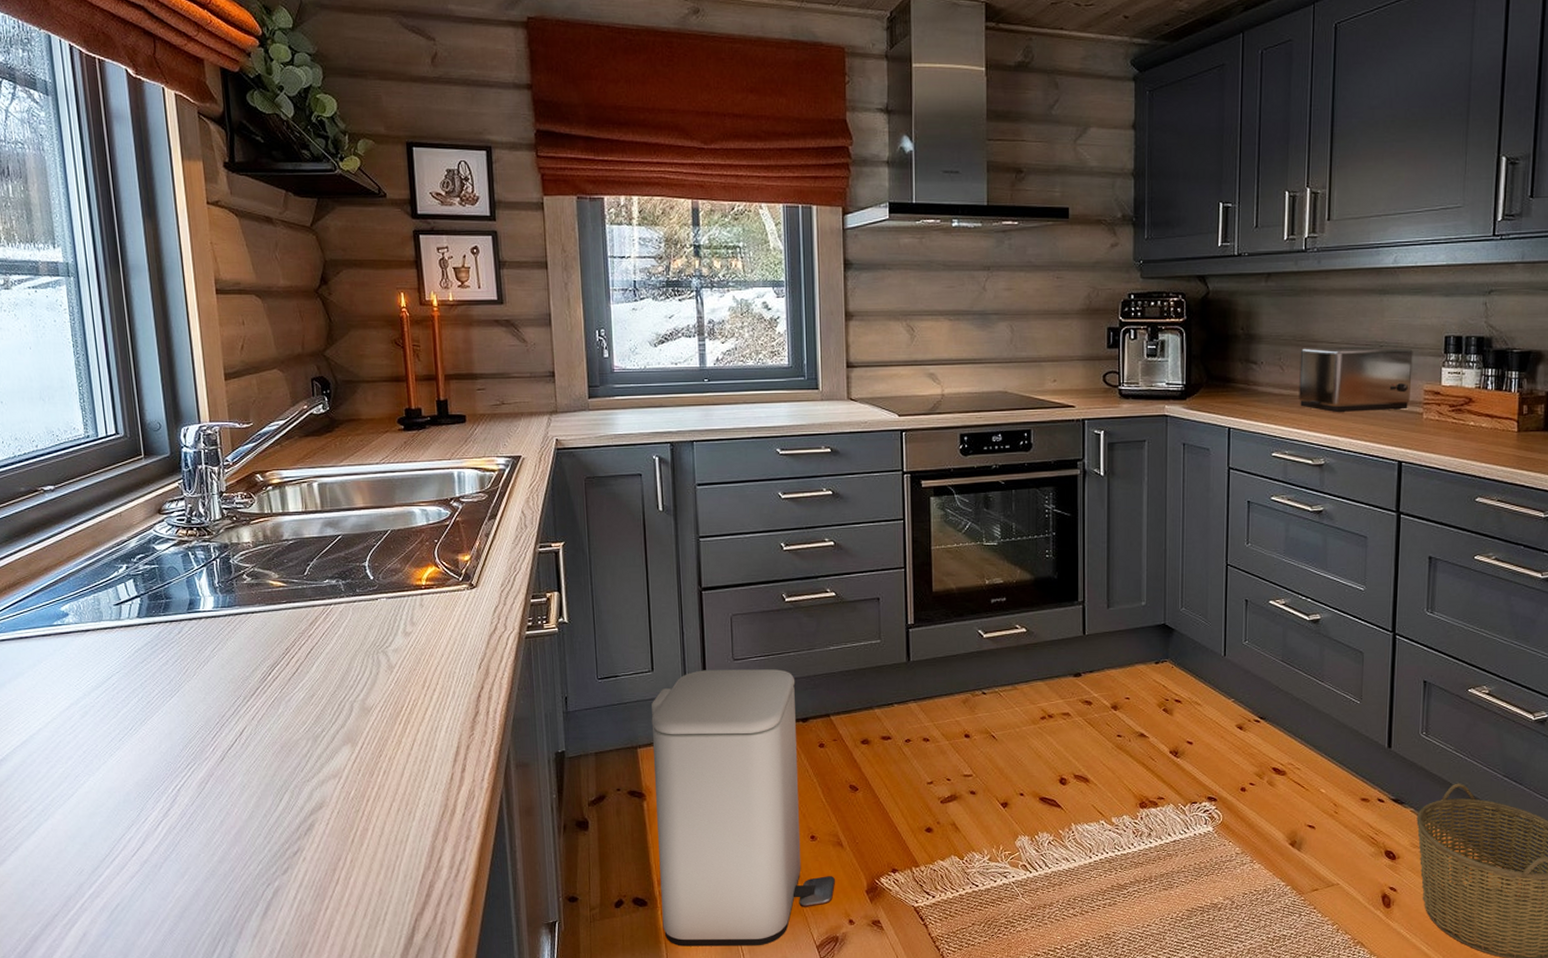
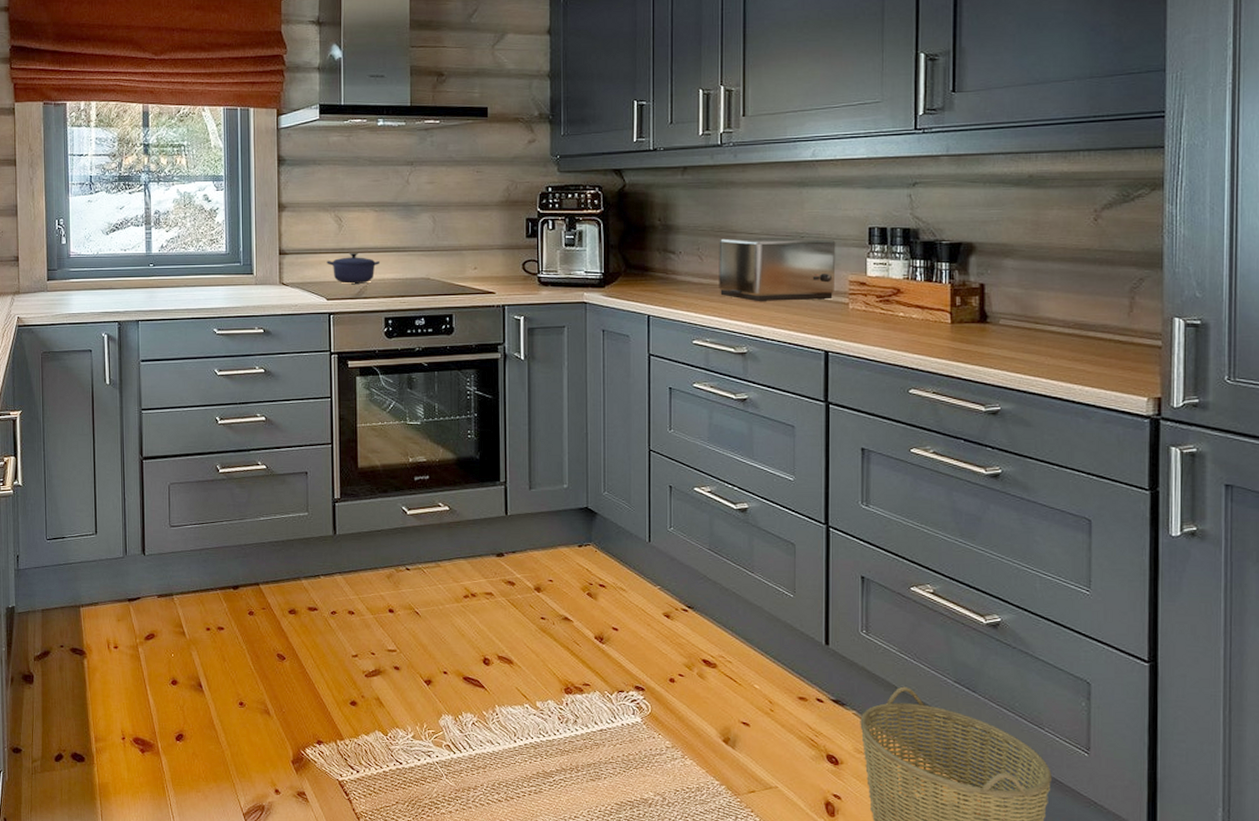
pedal bin: present [651,669,836,946] -> none [93,535,263,810]
cooking pot: none [898,364,956,398] -> present [327,252,381,284]

